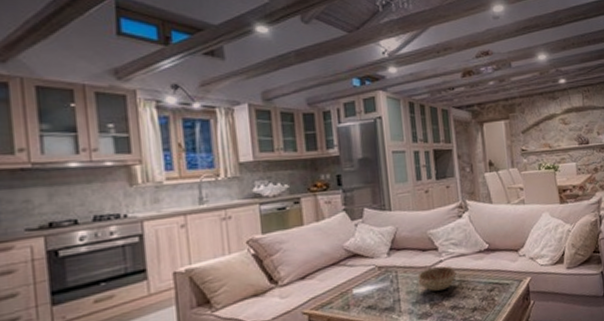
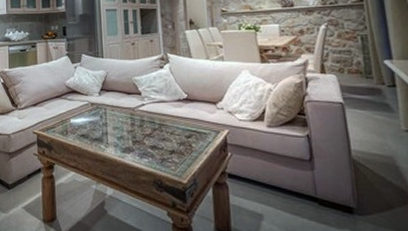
decorative bowl: present [417,265,457,292] -> none [123,109,157,131]

